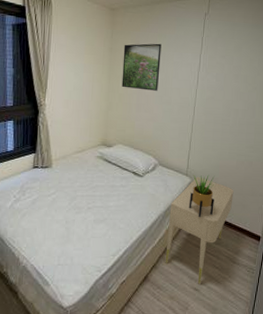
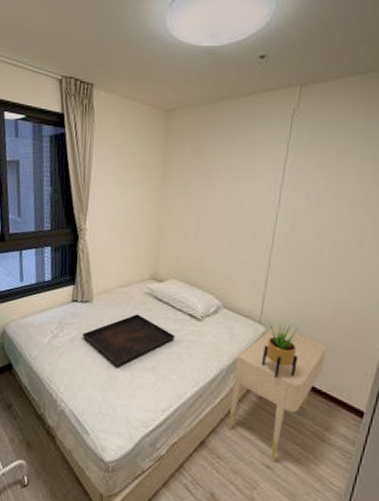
serving tray: none [42,175,122,223] -> present [82,314,175,368]
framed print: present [121,43,162,91] -> none [177,152,231,214]

